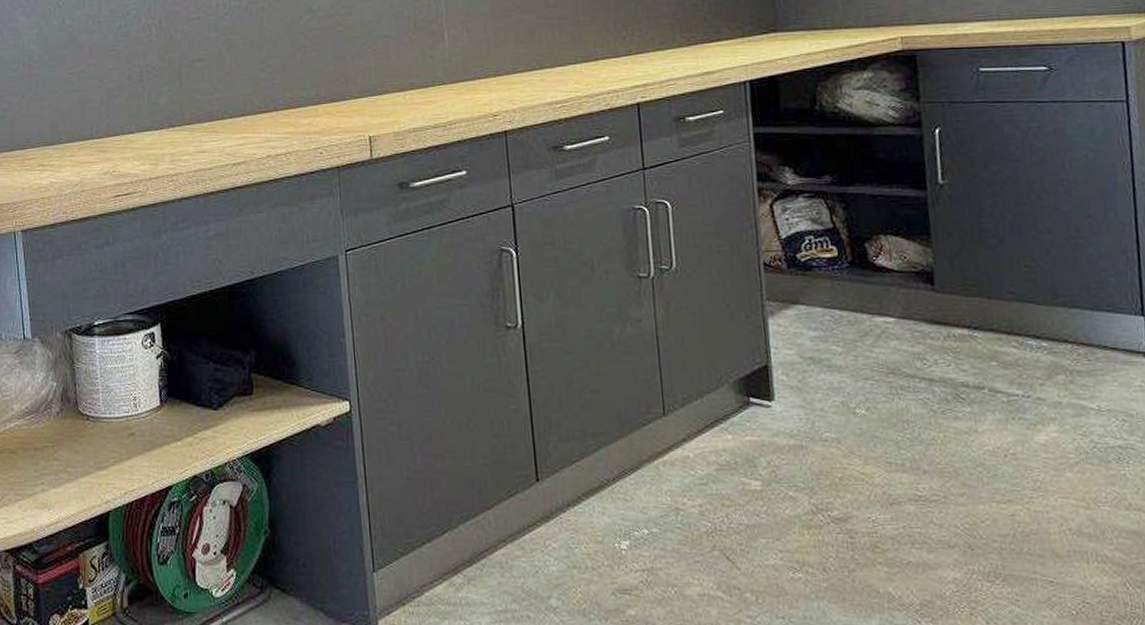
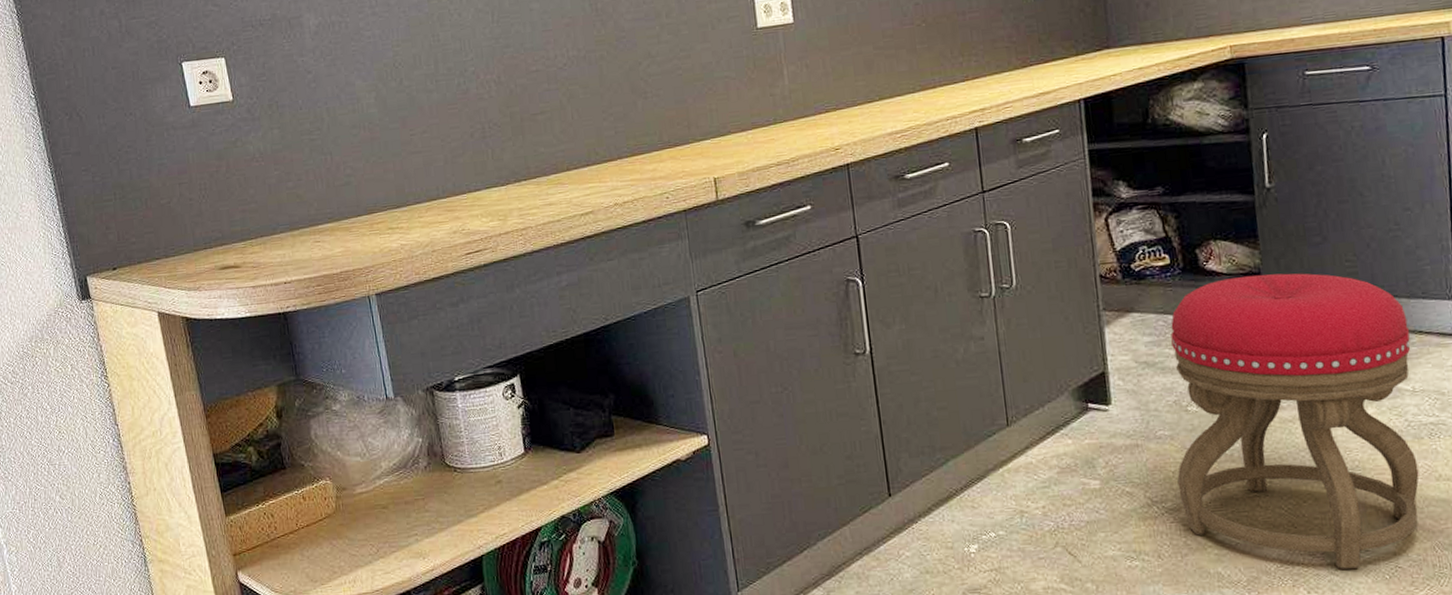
stool: none [838,274,1107,600] -> present [1171,273,1419,569]

